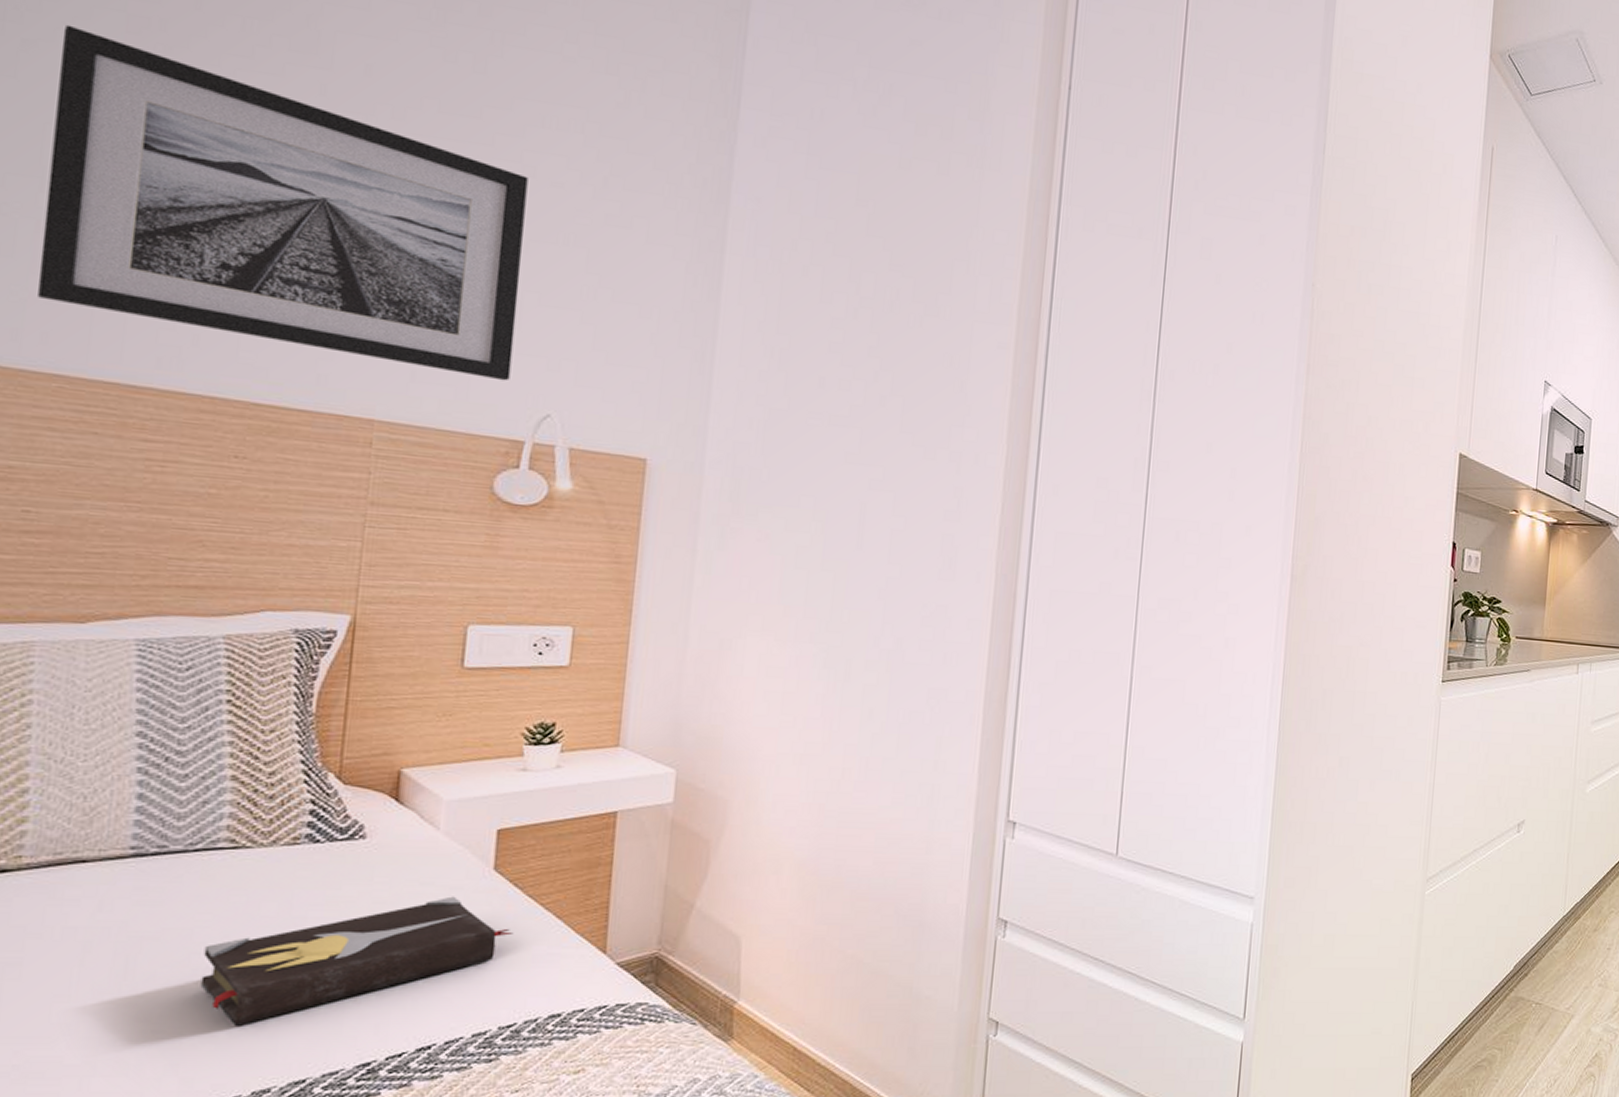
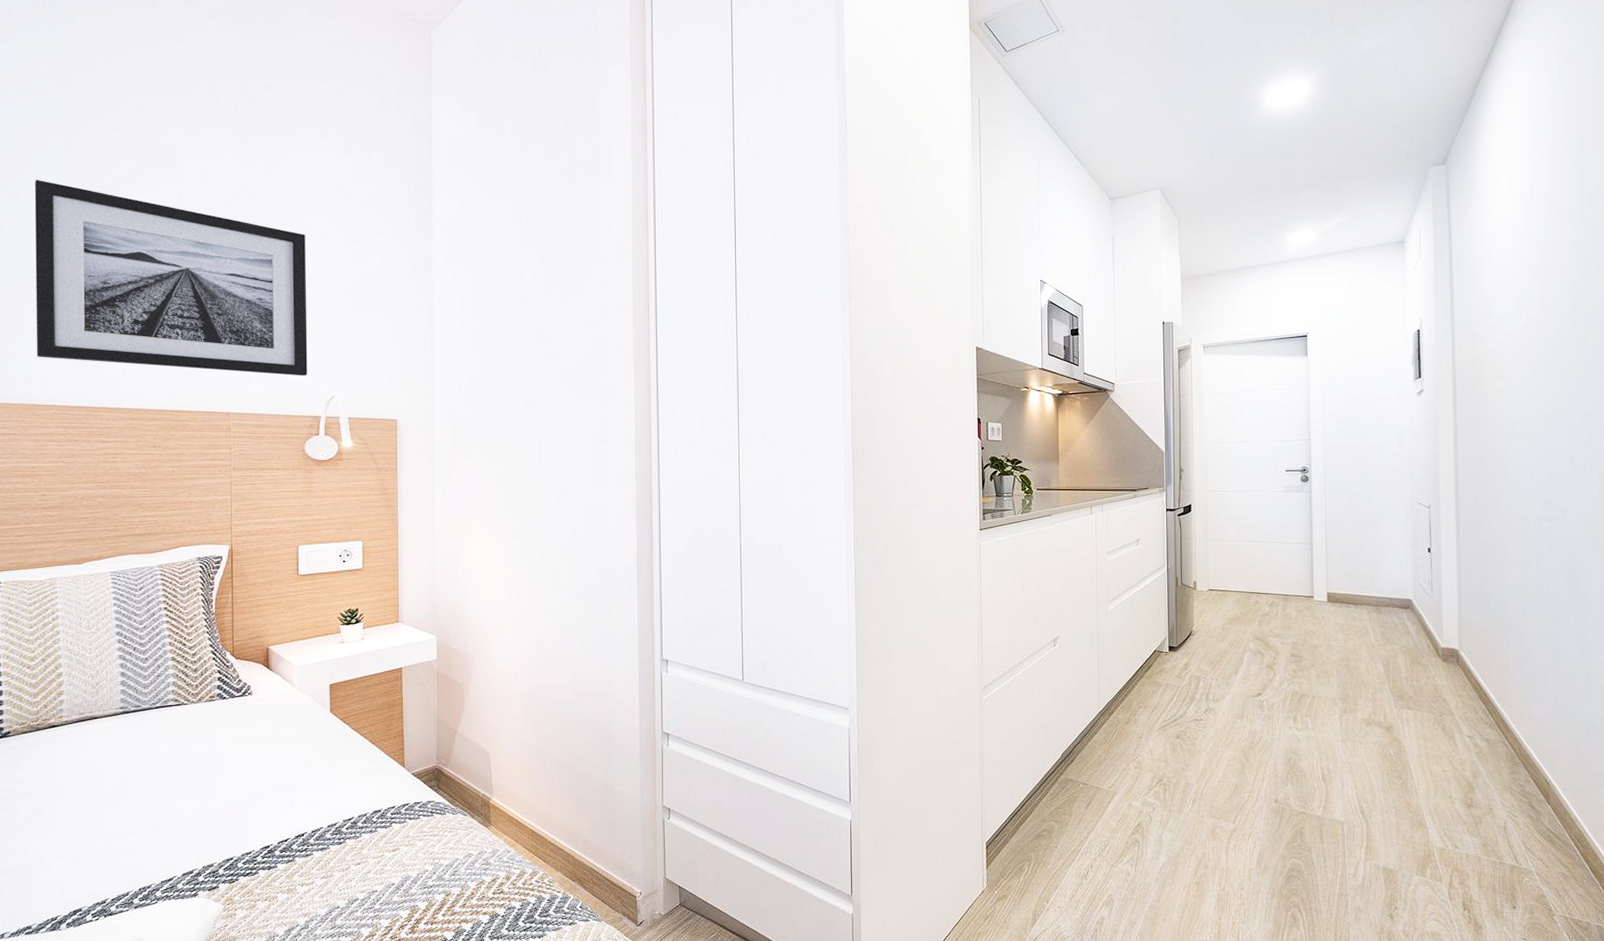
hardback book: present [200,896,514,1026] -> none [167,731,346,823]

